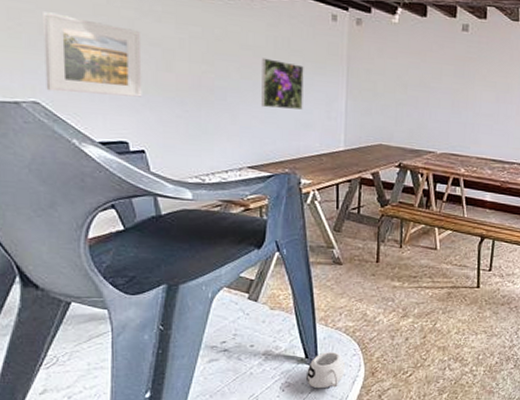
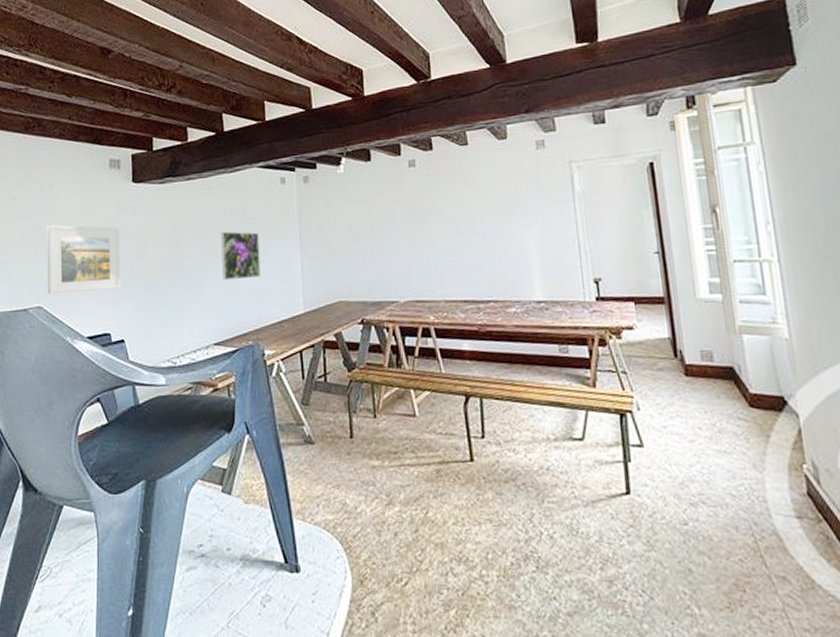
mug: present [307,351,346,389] -> none [287,553,330,604]

